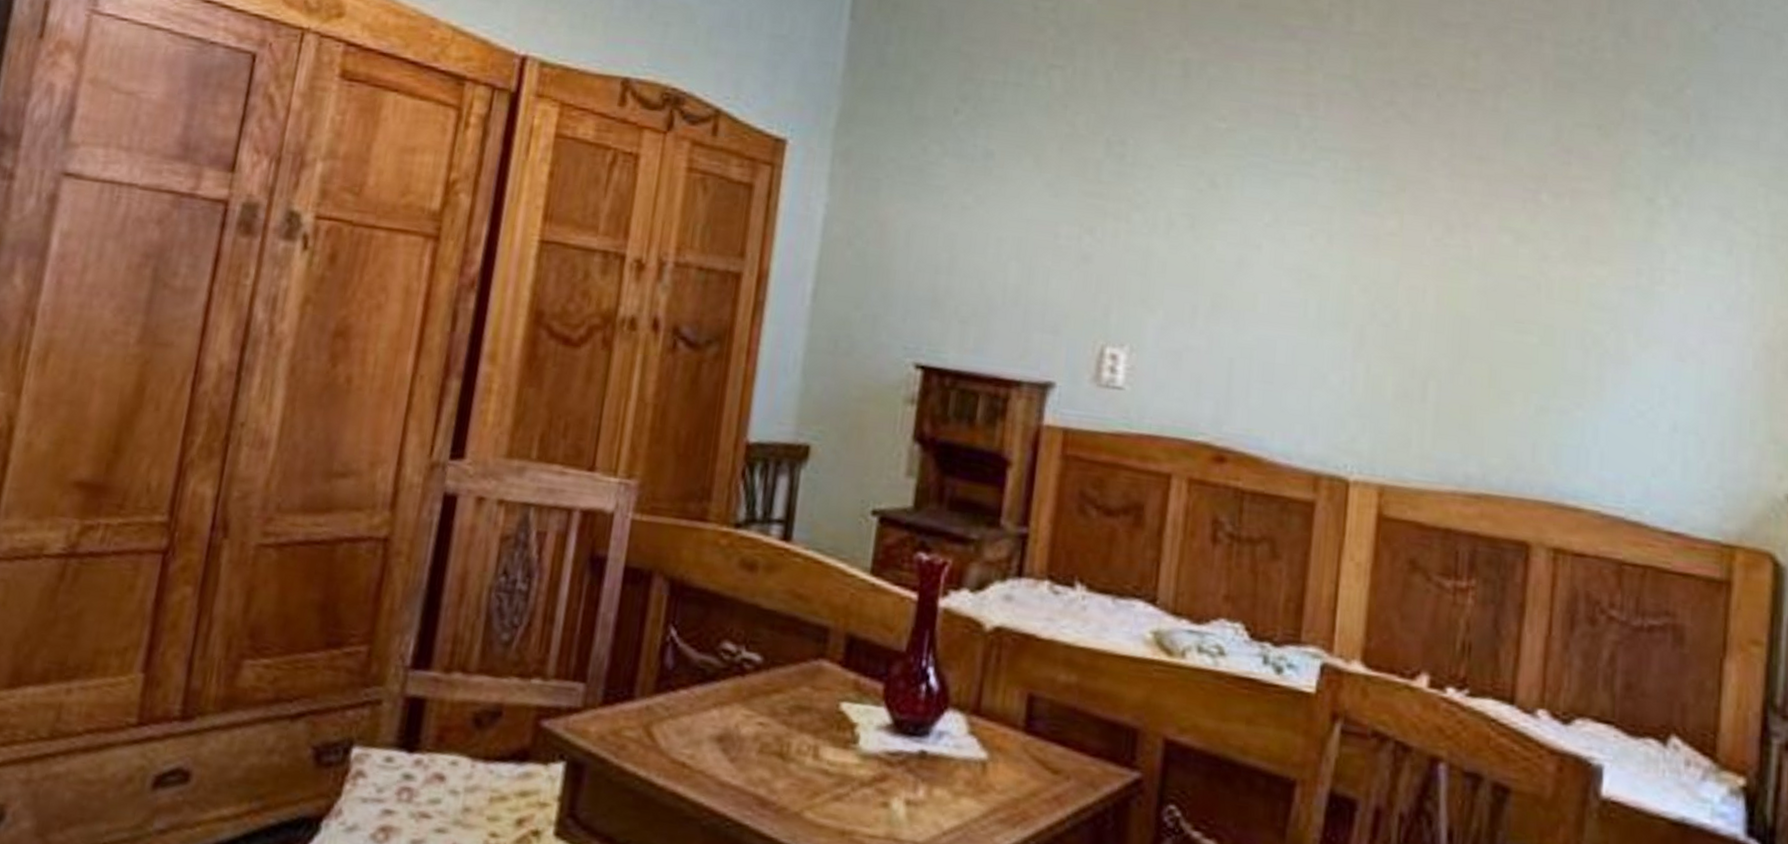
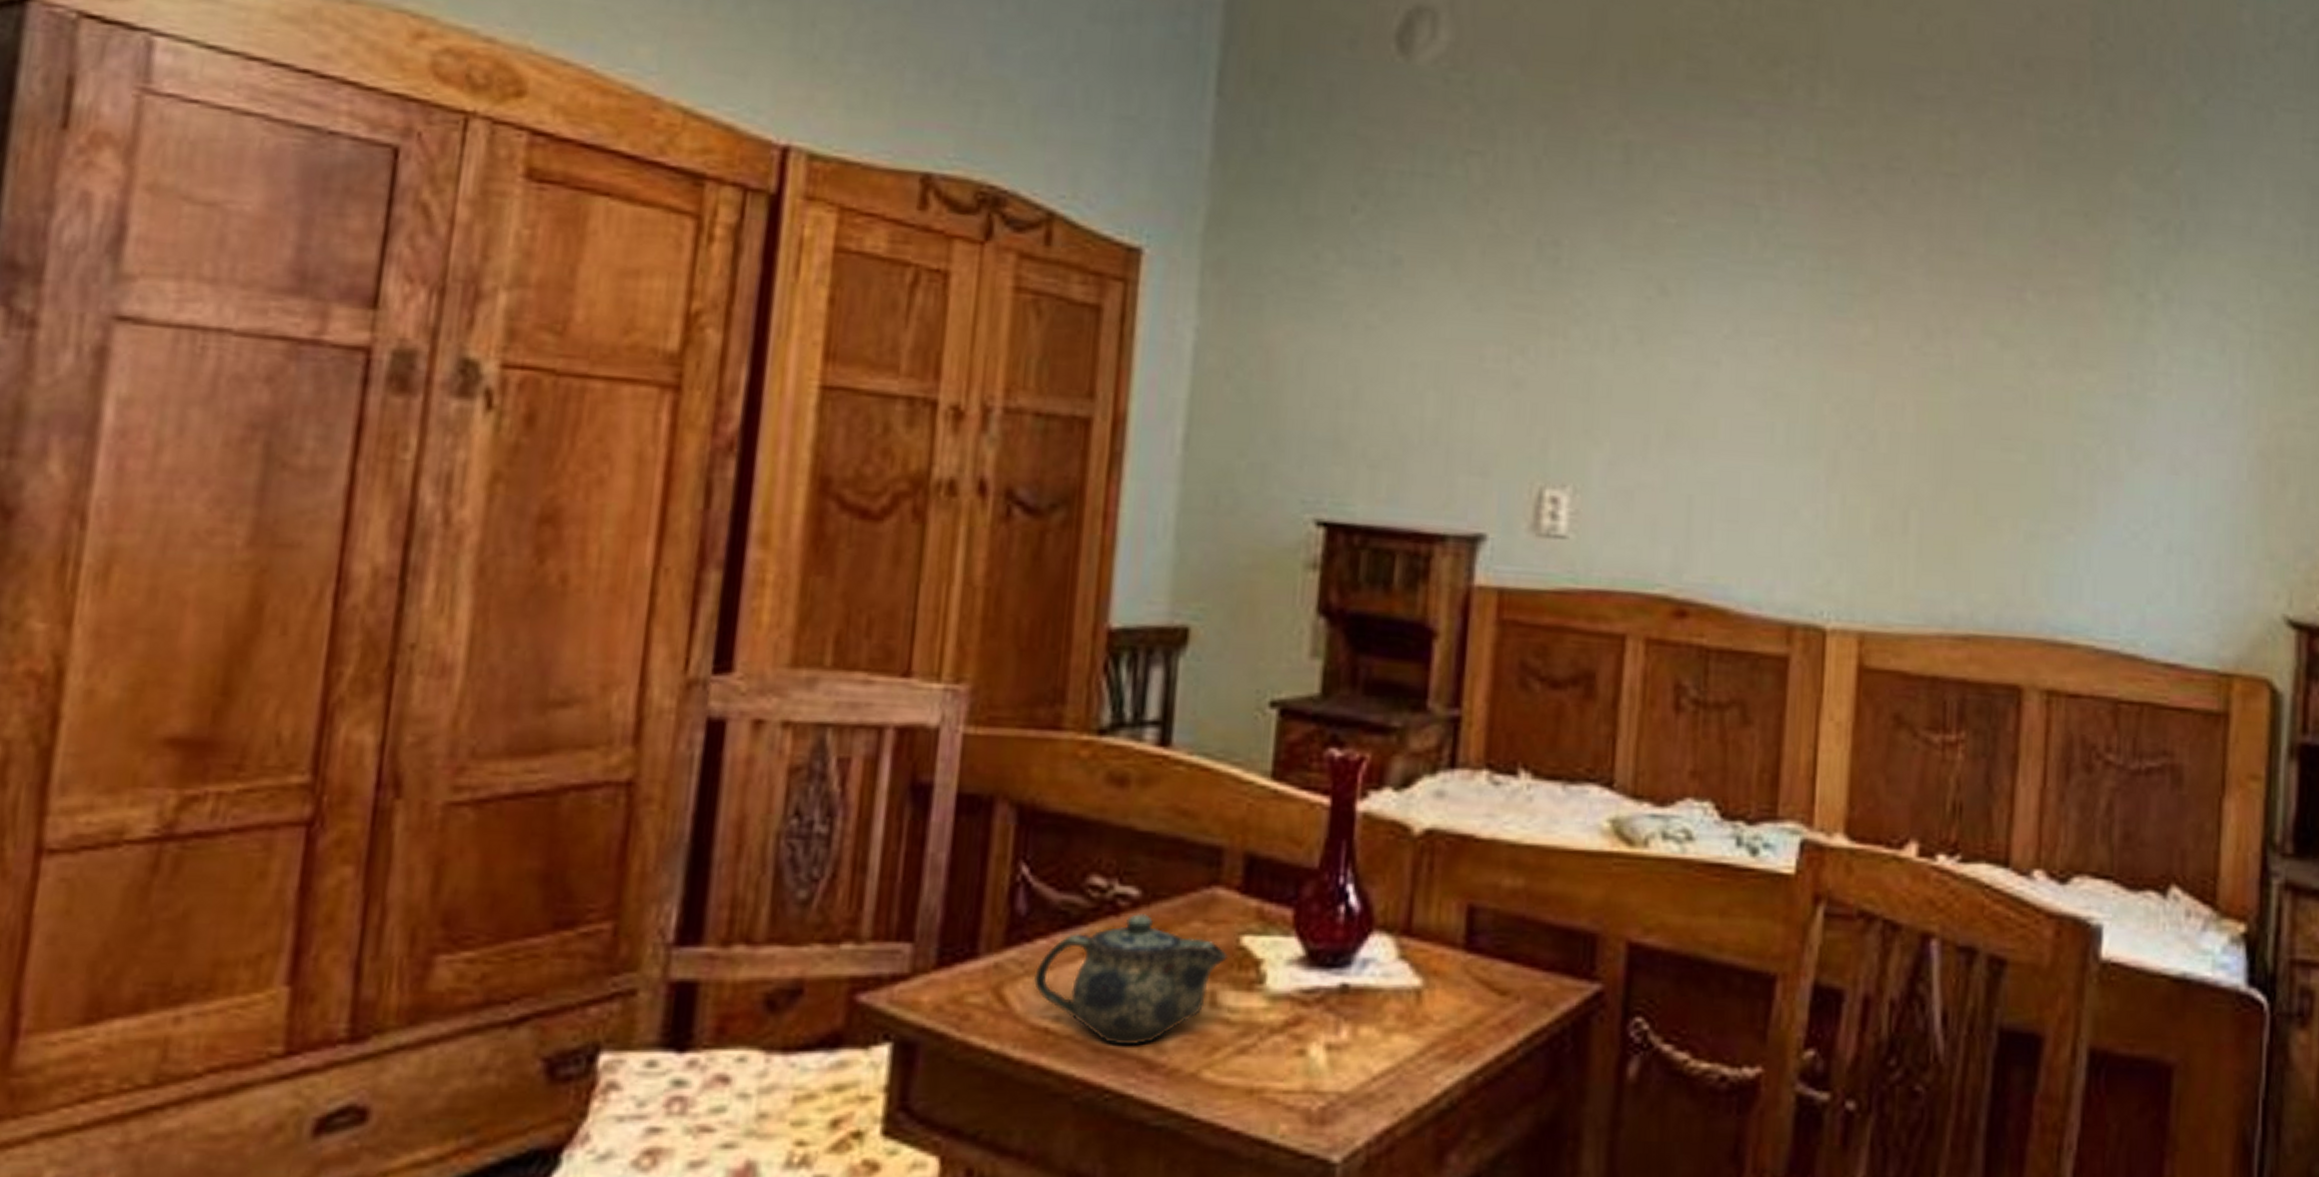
teapot: none [675,676,829,784] -> present [1033,914,1228,1046]

